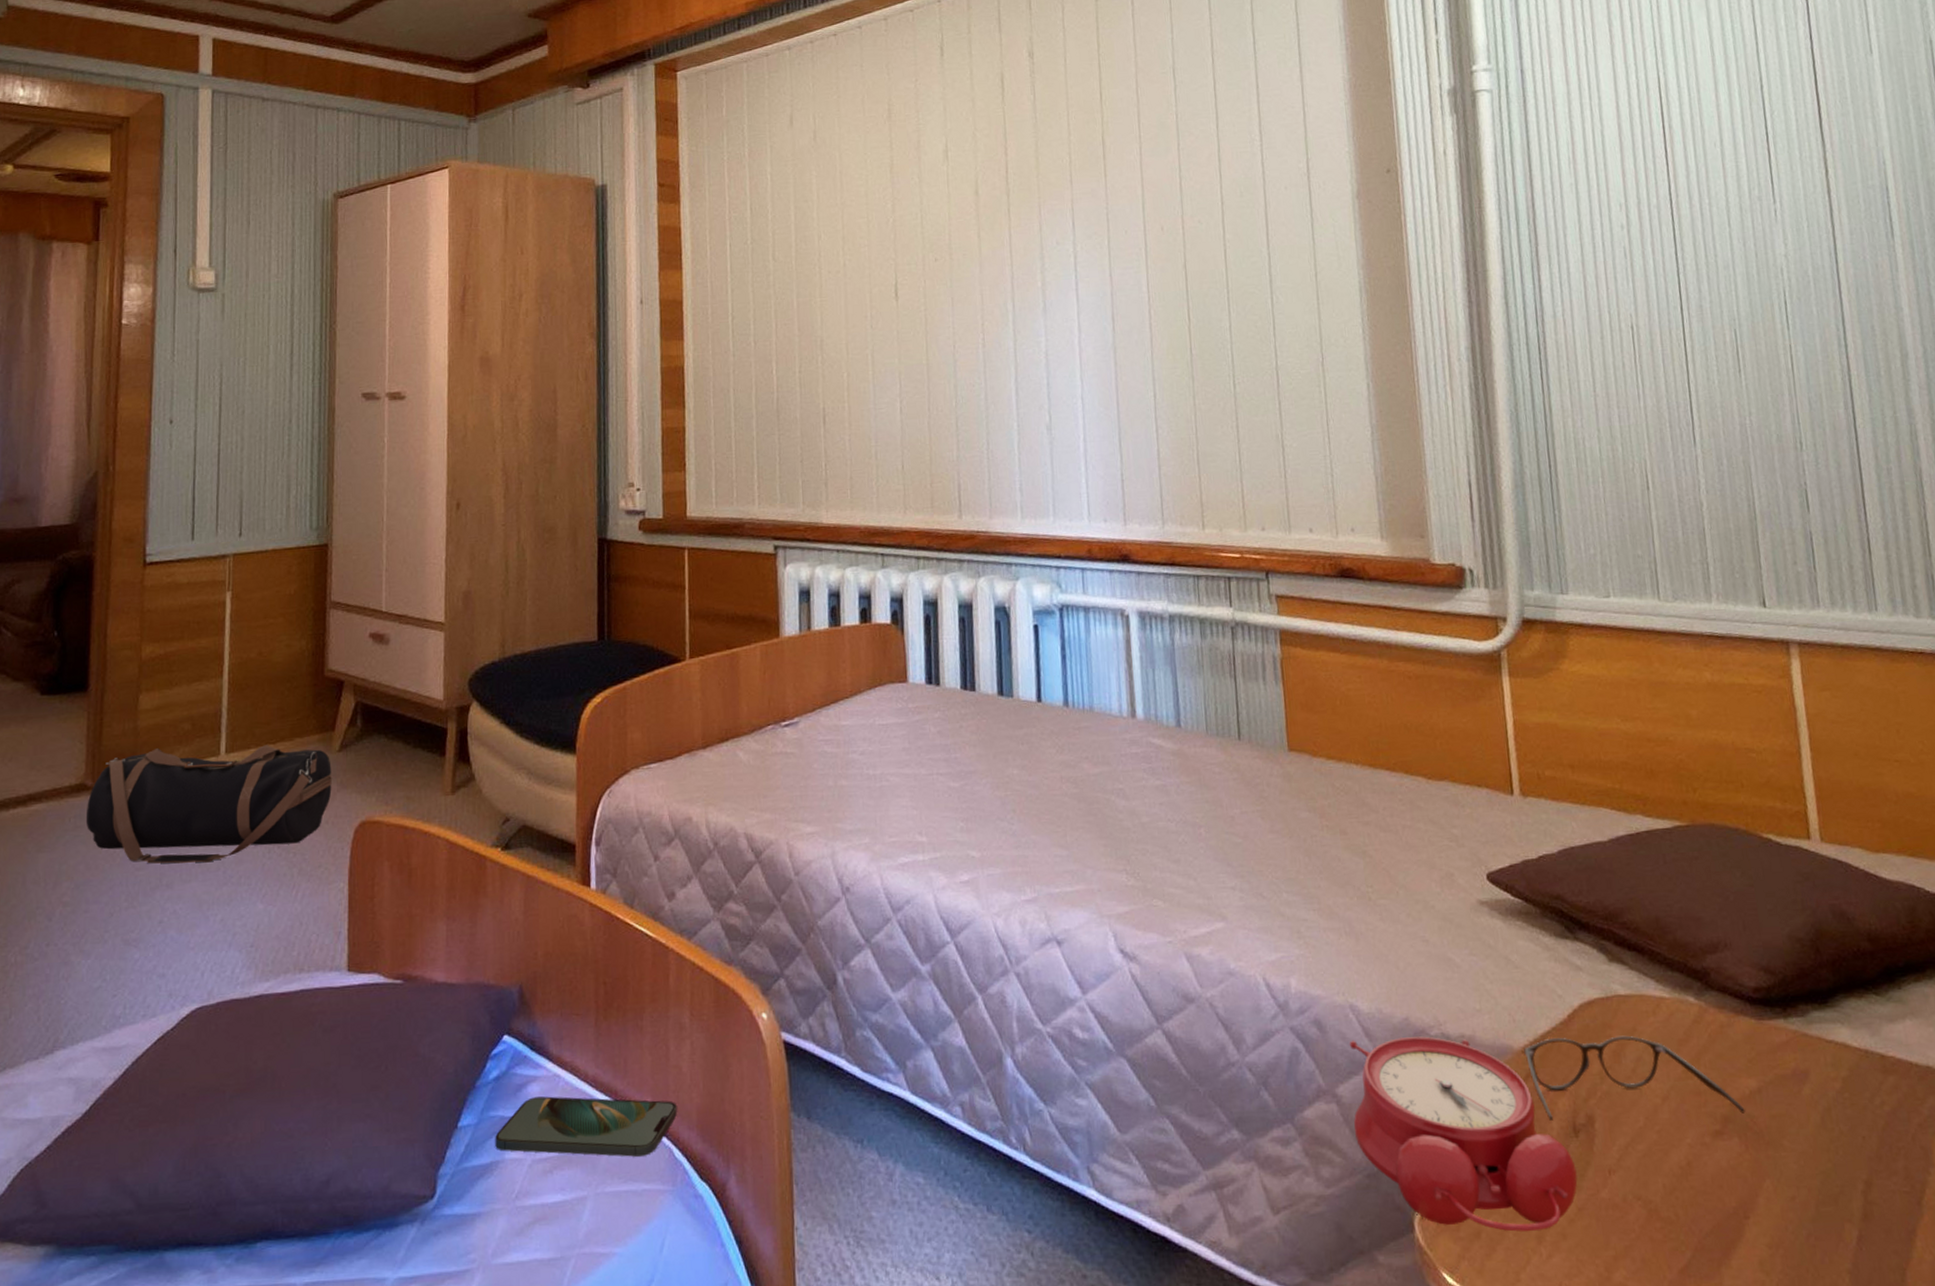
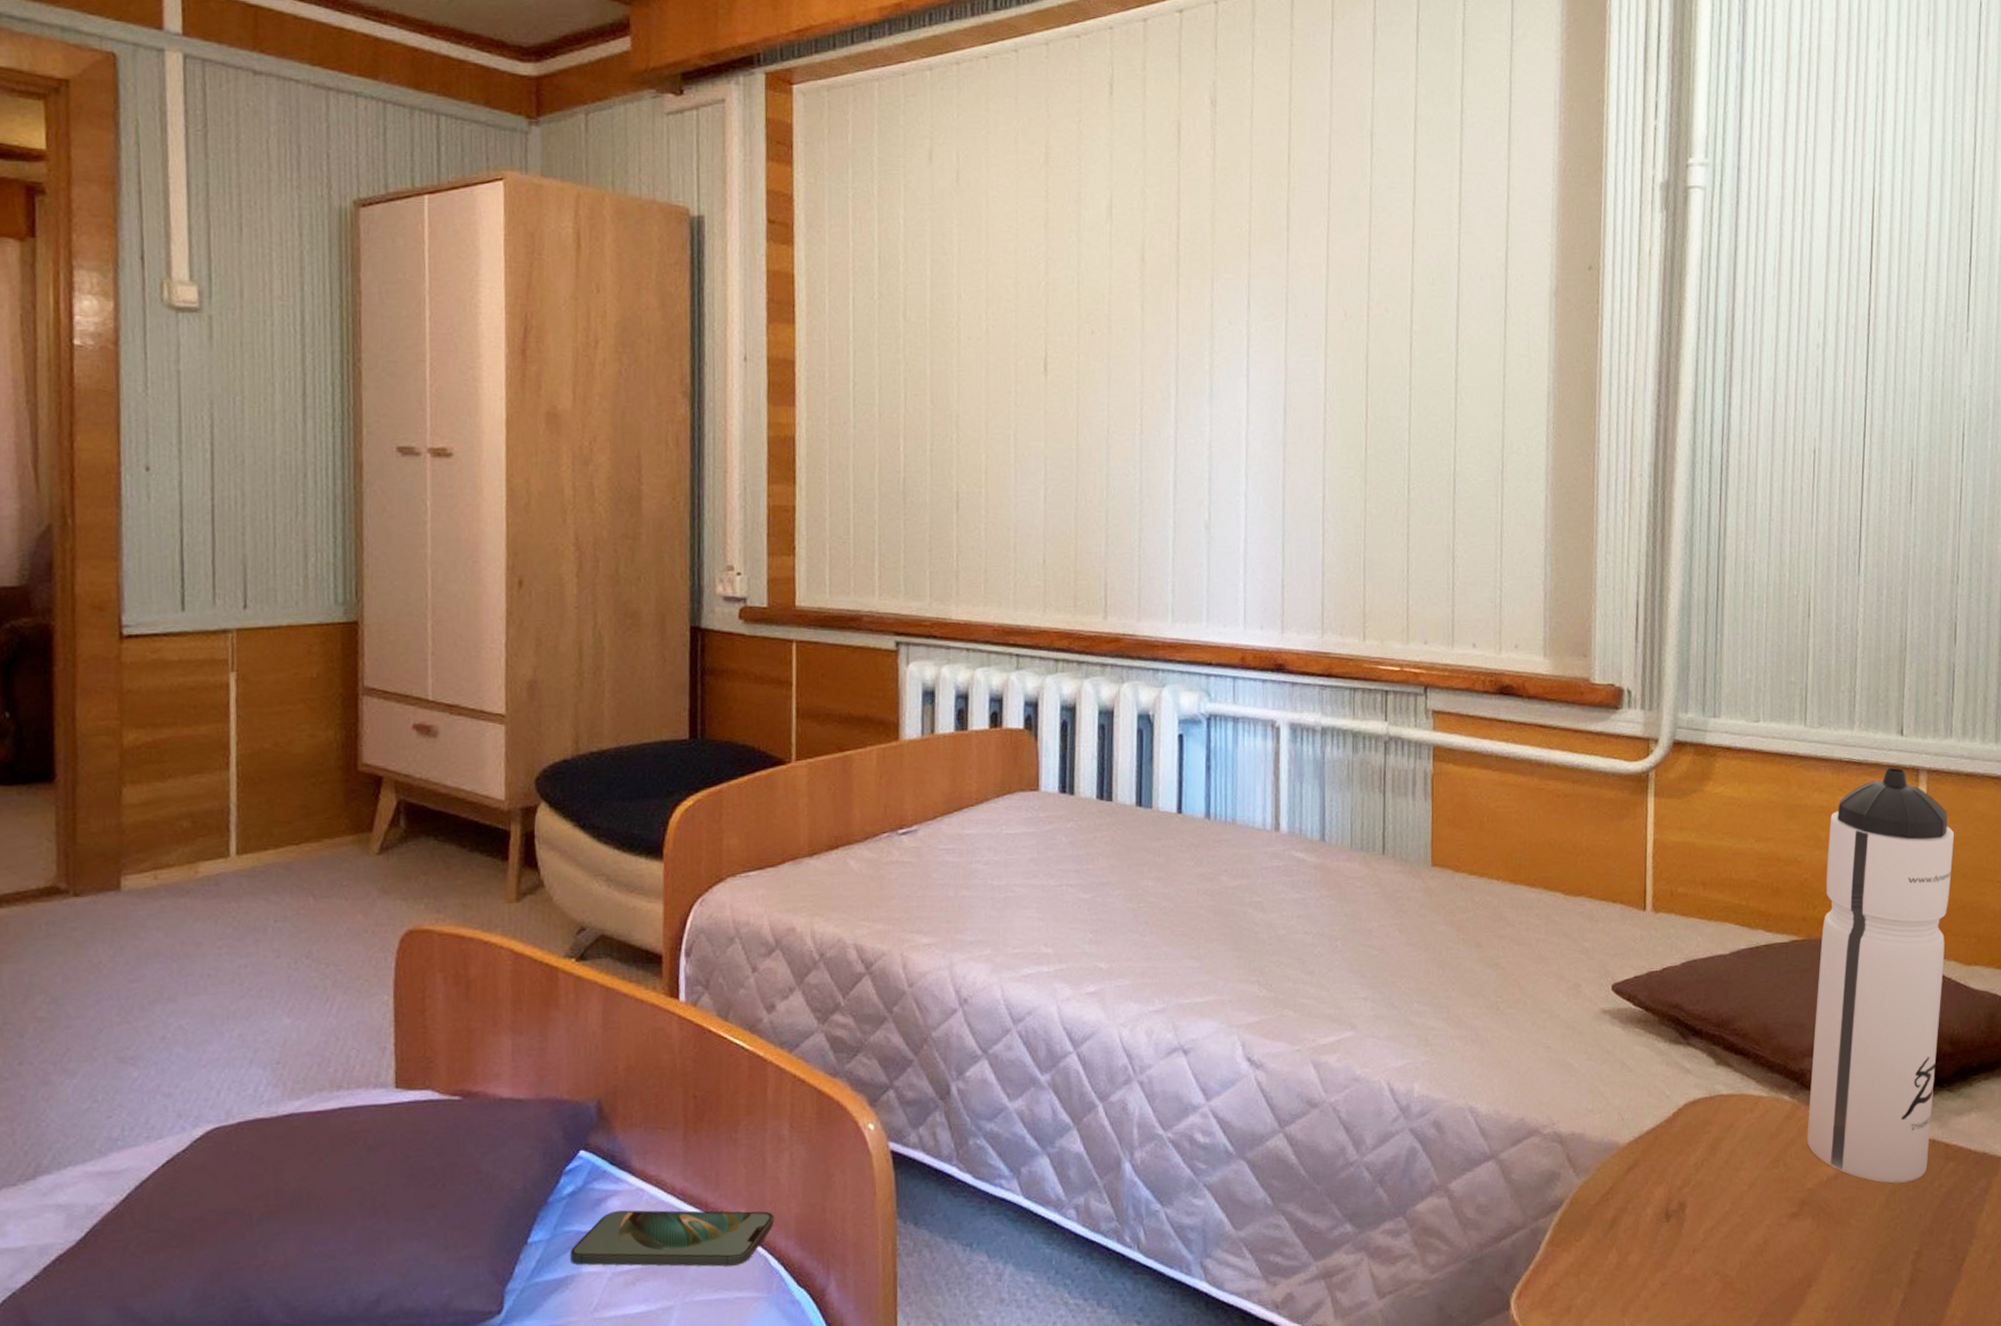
duffel bag: present [85,745,333,864] -> none [60,846,372,975]
alarm clock: present [1349,1036,1578,1232] -> none [1462,1135,1664,1306]
eyeglasses: present [1524,1035,1745,1121] -> none [1629,1131,1821,1208]
water bottle: none [1699,641,1864,1099] -> present [1807,768,1955,1183]

